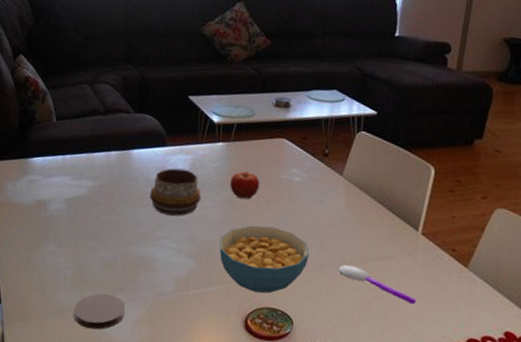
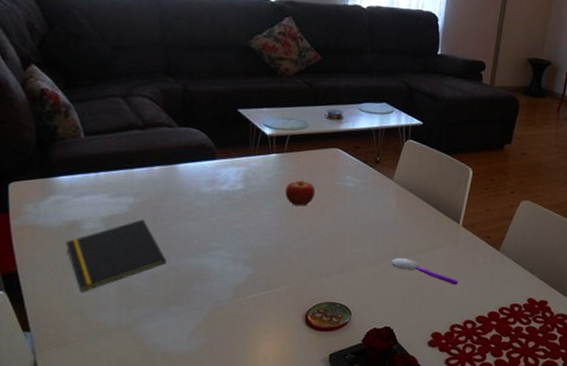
notepad: none [34,203,117,271] -> present [65,219,166,292]
coaster: present [74,293,126,330] -> none [121,308,181,344]
decorative bowl: present [150,168,201,216] -> none [201,180,256,227]
cereal bowl: present [219,225,309,294] -> none [277,229,364,291]

